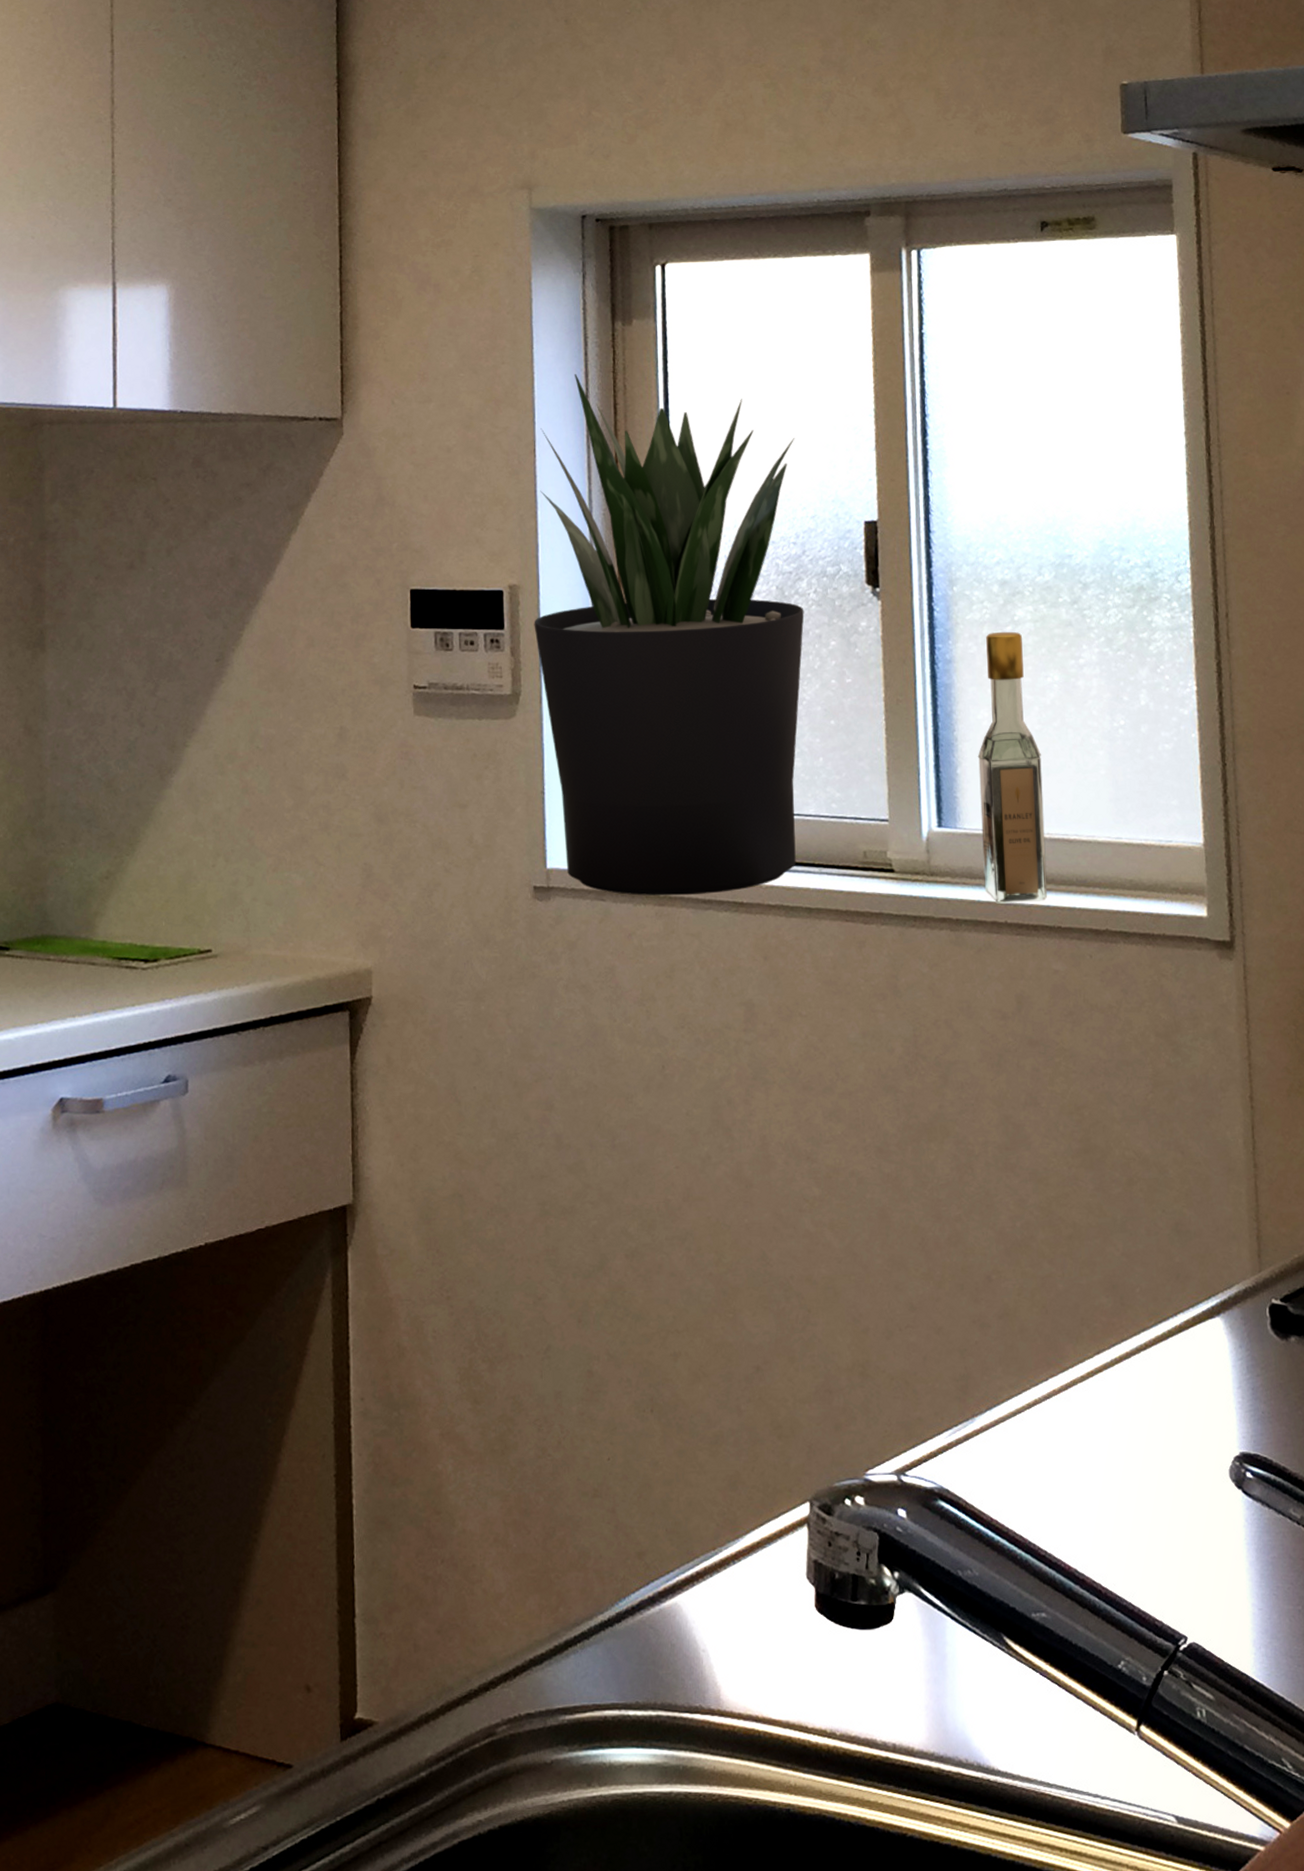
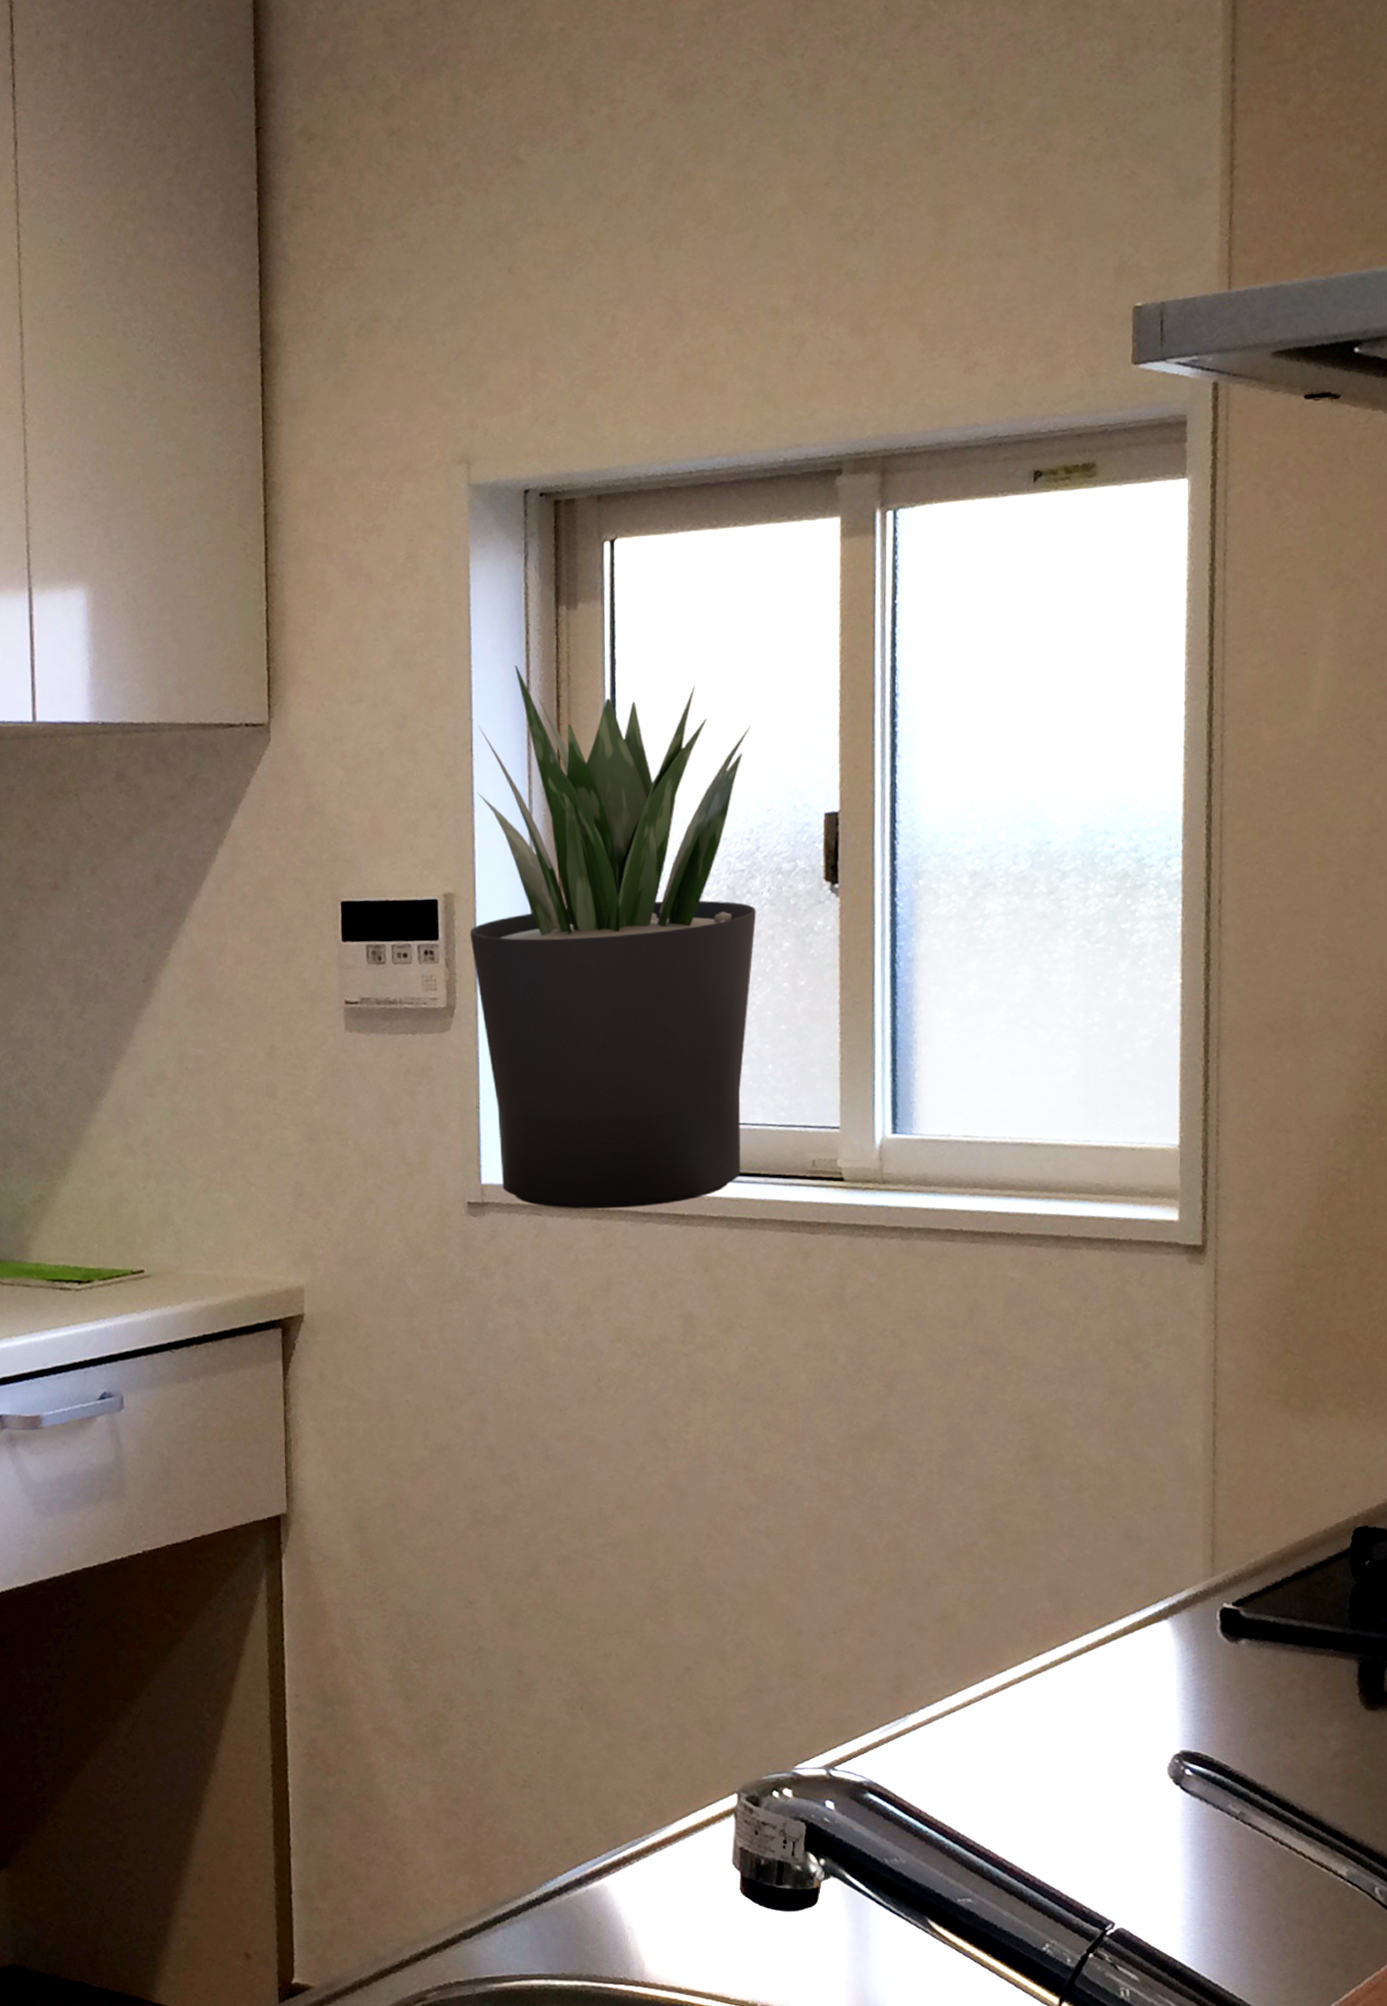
bottle: present [977,631,1048,904] -> none [937,926,1007,1211]

